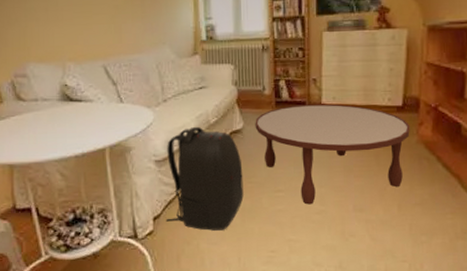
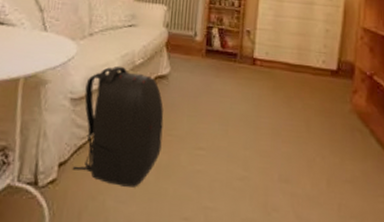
coffee table: present [255,104,410,205] -> none [182,56,343,169]

